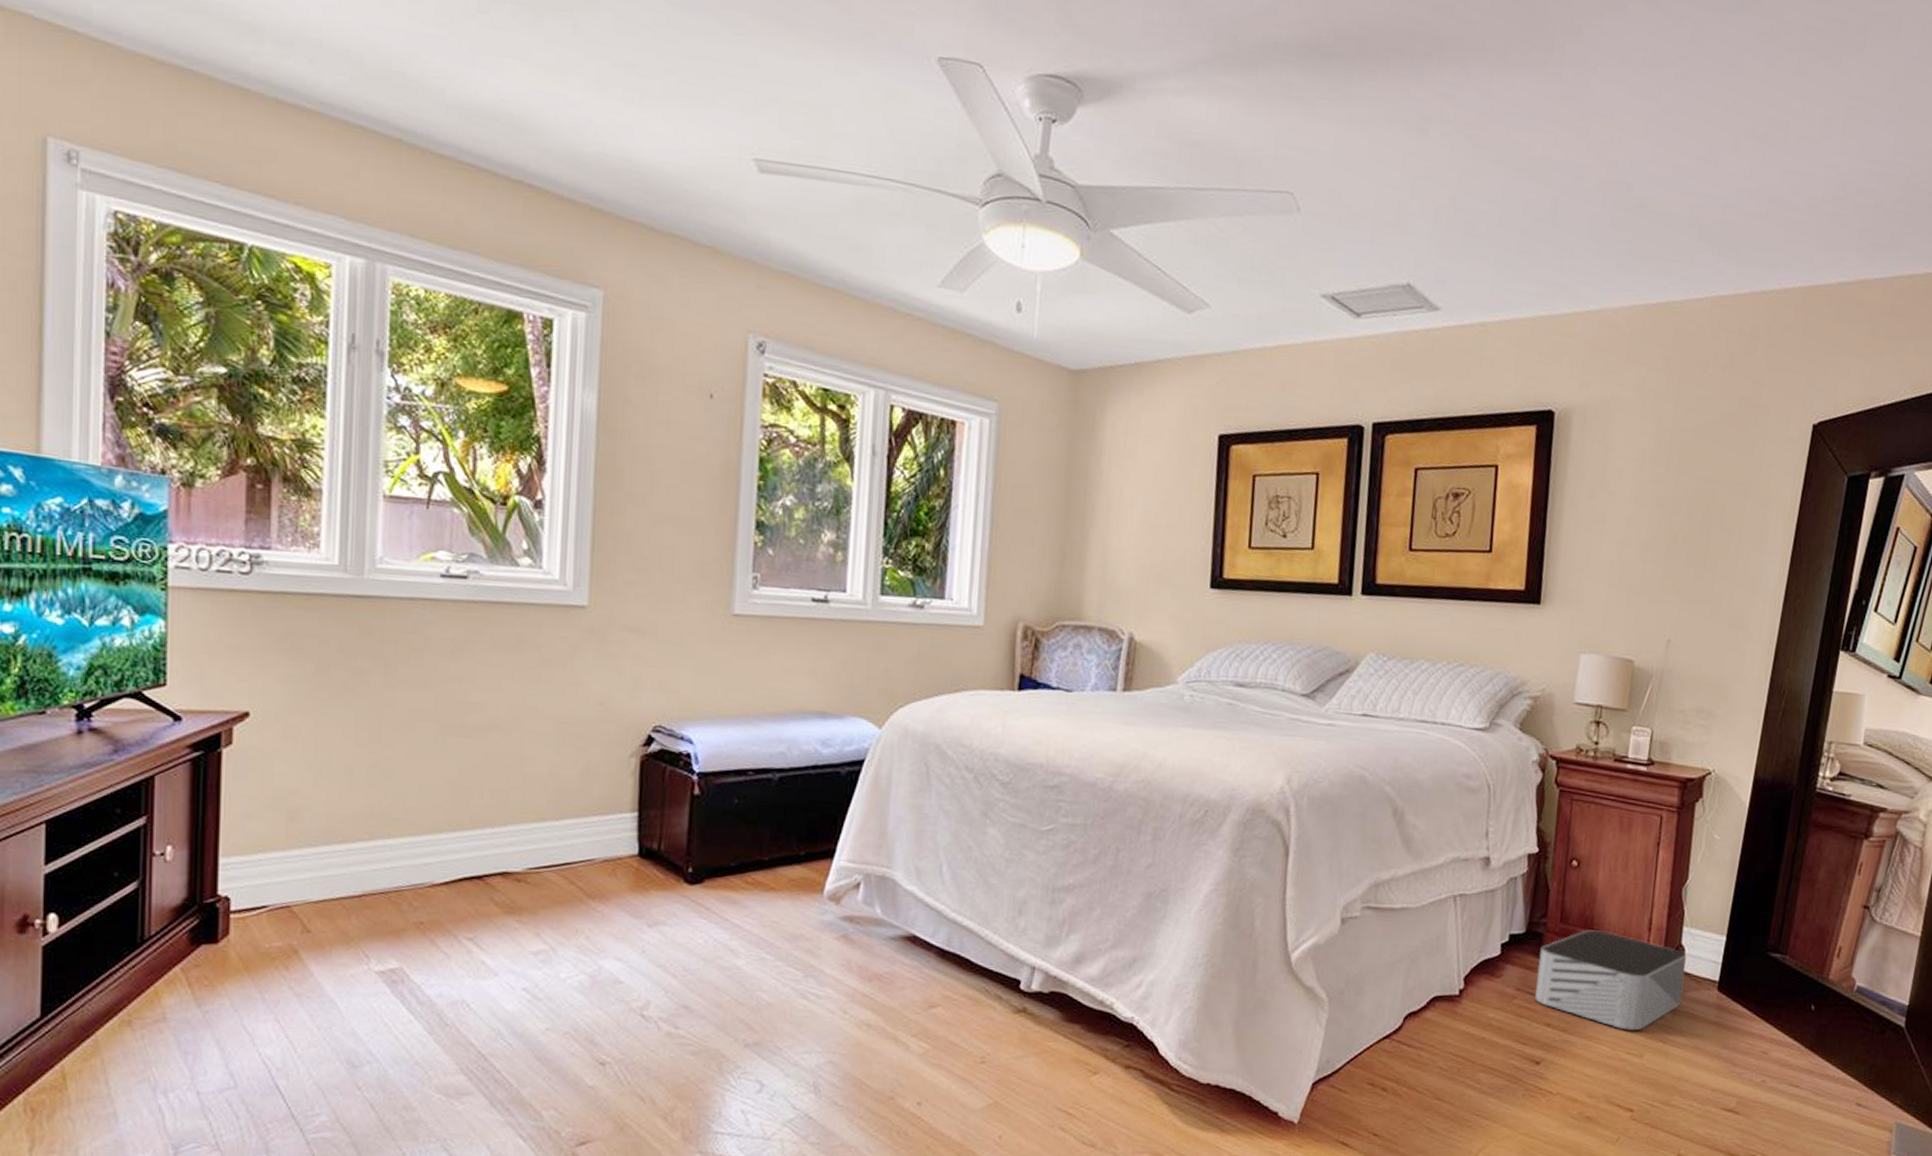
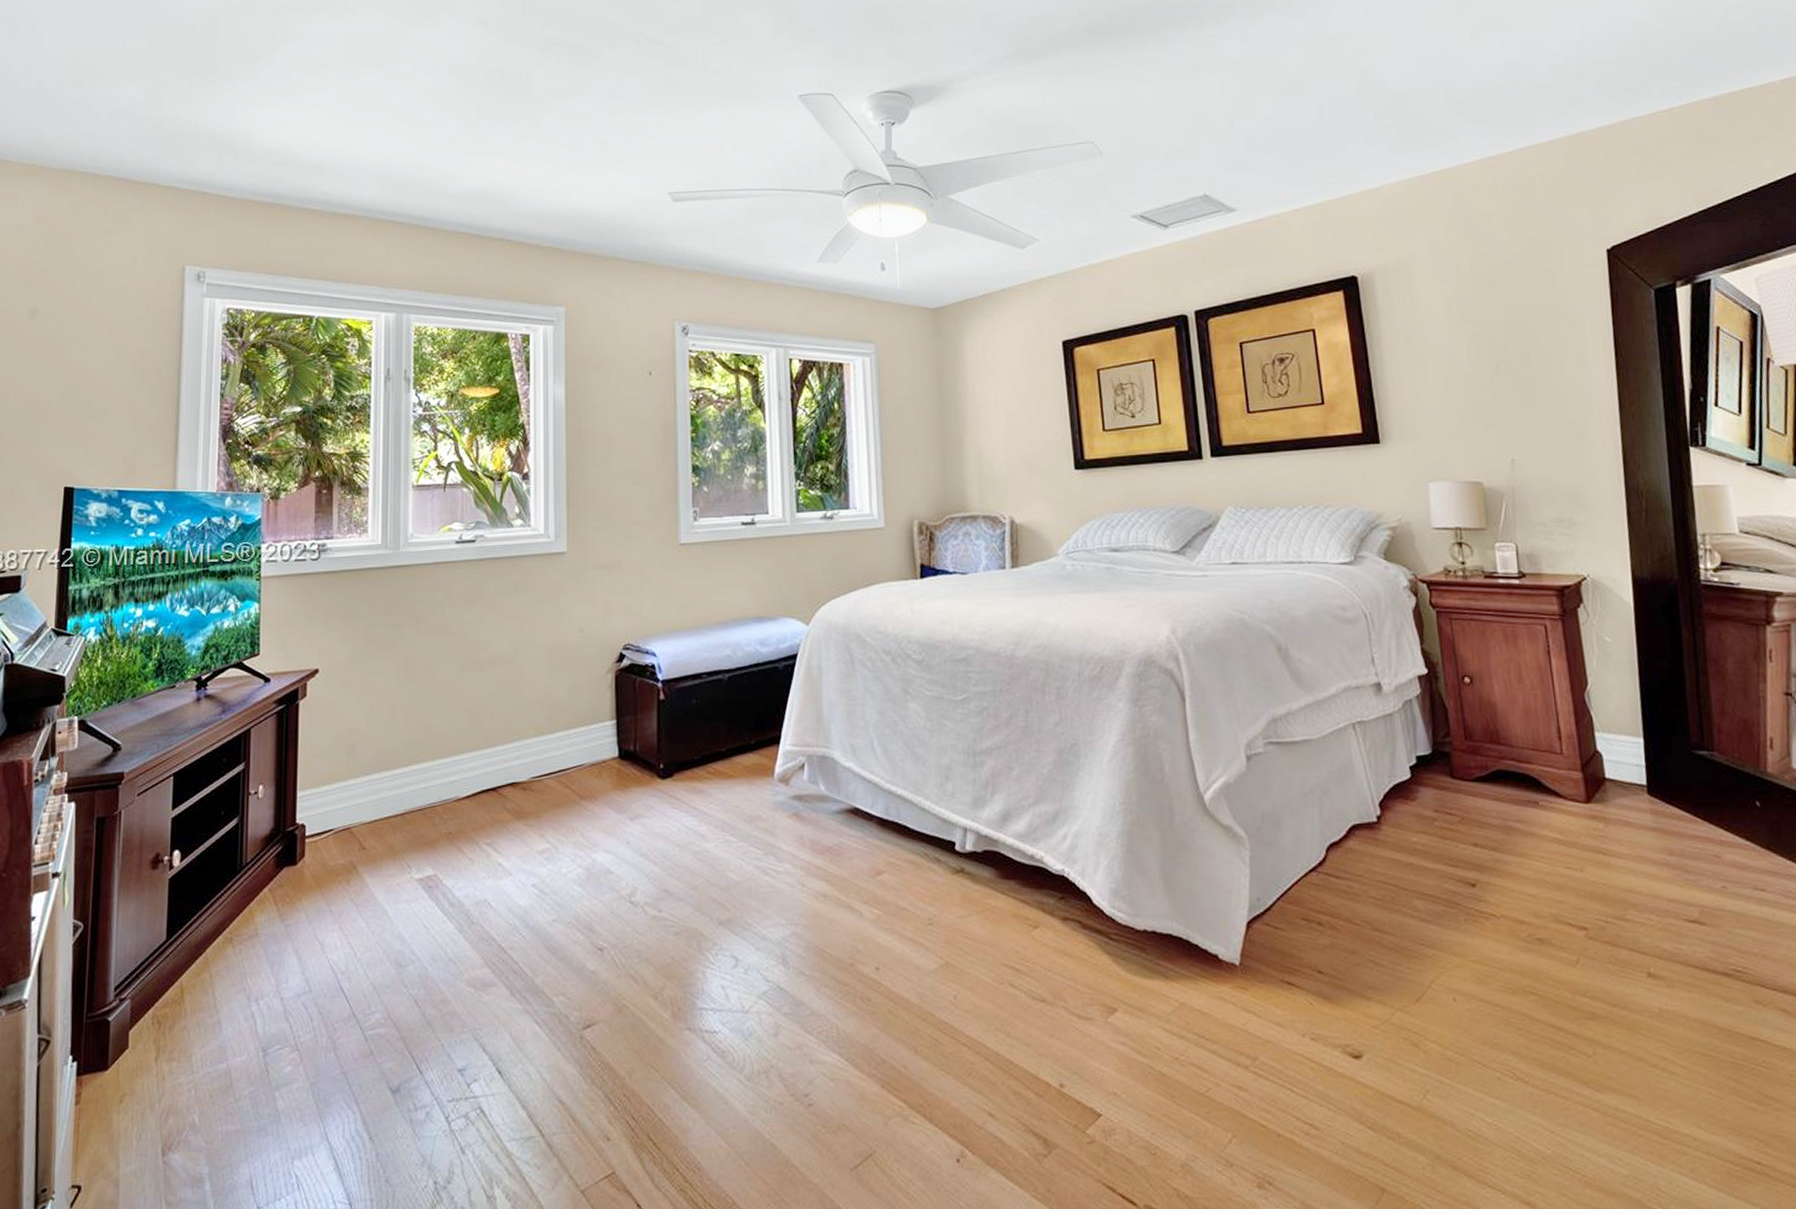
storage bin: present [1535,930,1687,1031] -> none [1450,744,1612,844]

